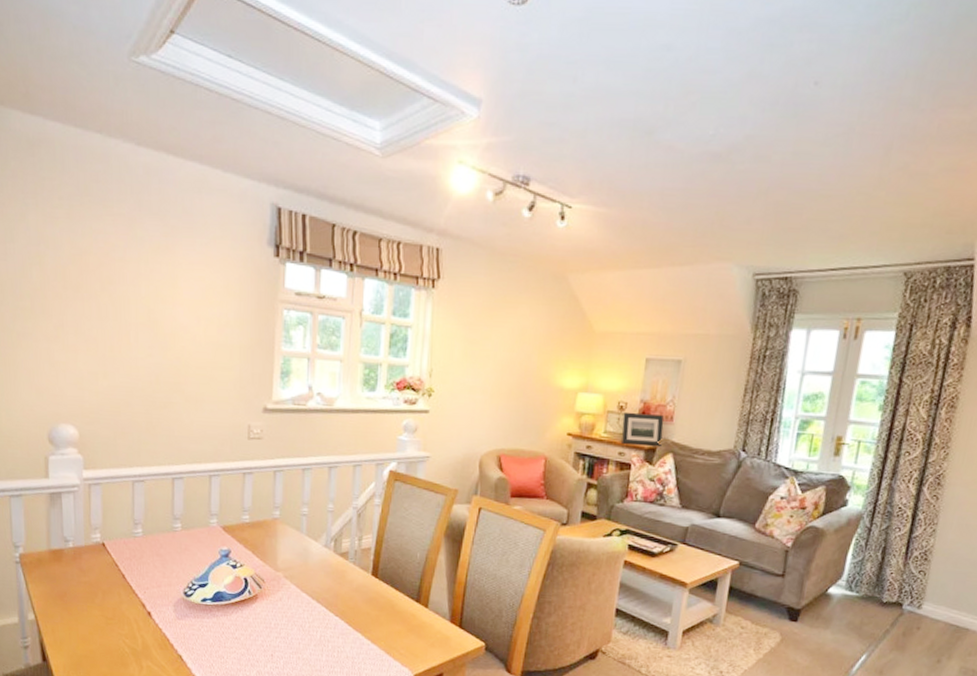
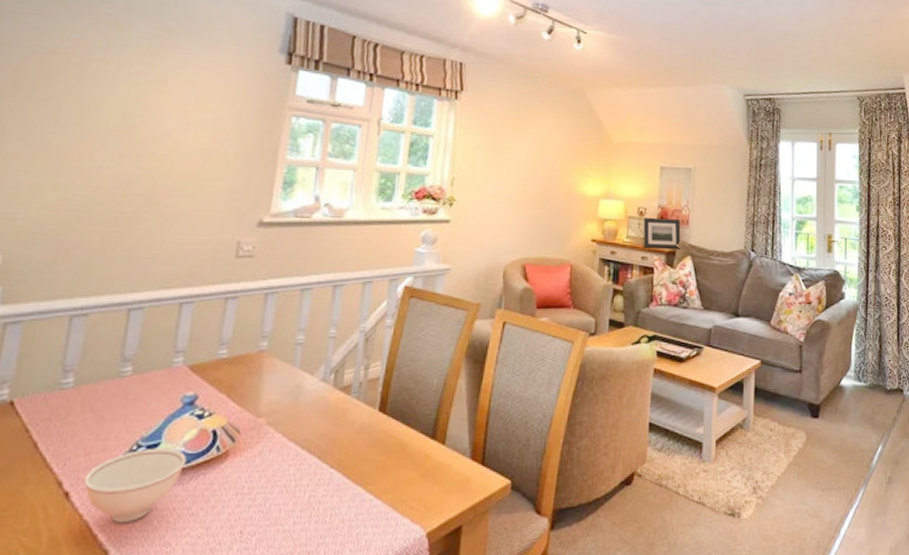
bowl: none [159,586,228,639] -> present [83,447,187,524]

